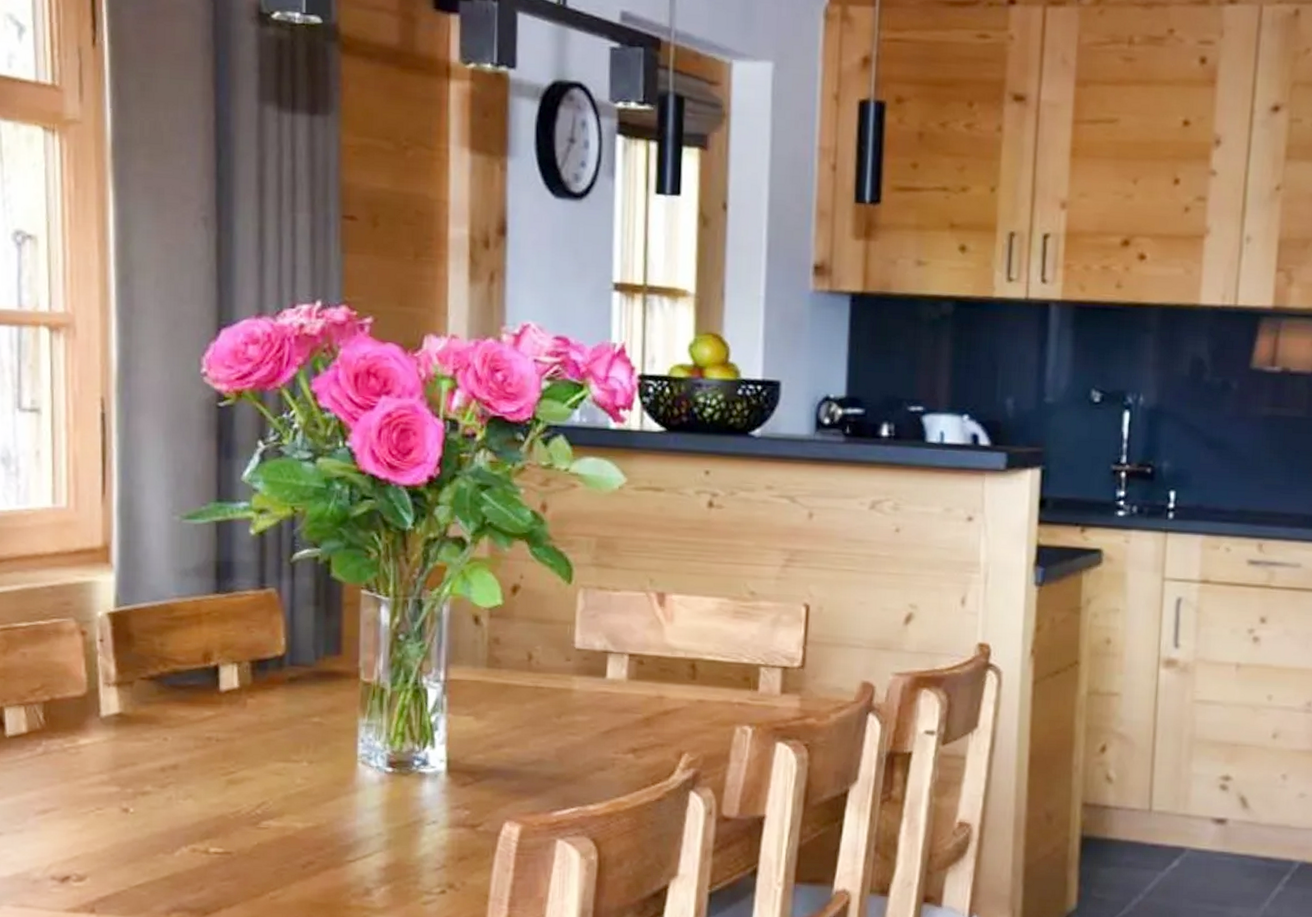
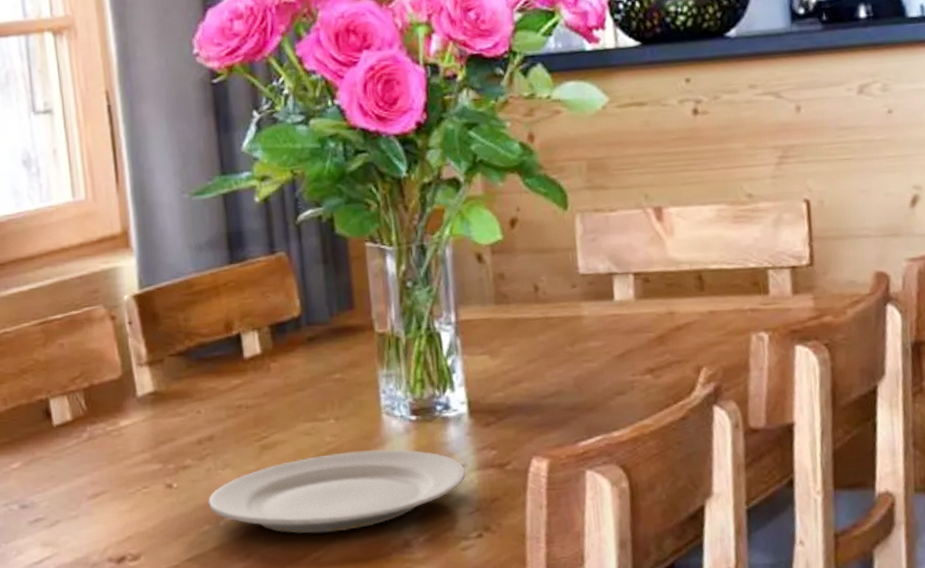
plate: none [165,795,436,874] -> present [208,449,466,534]

